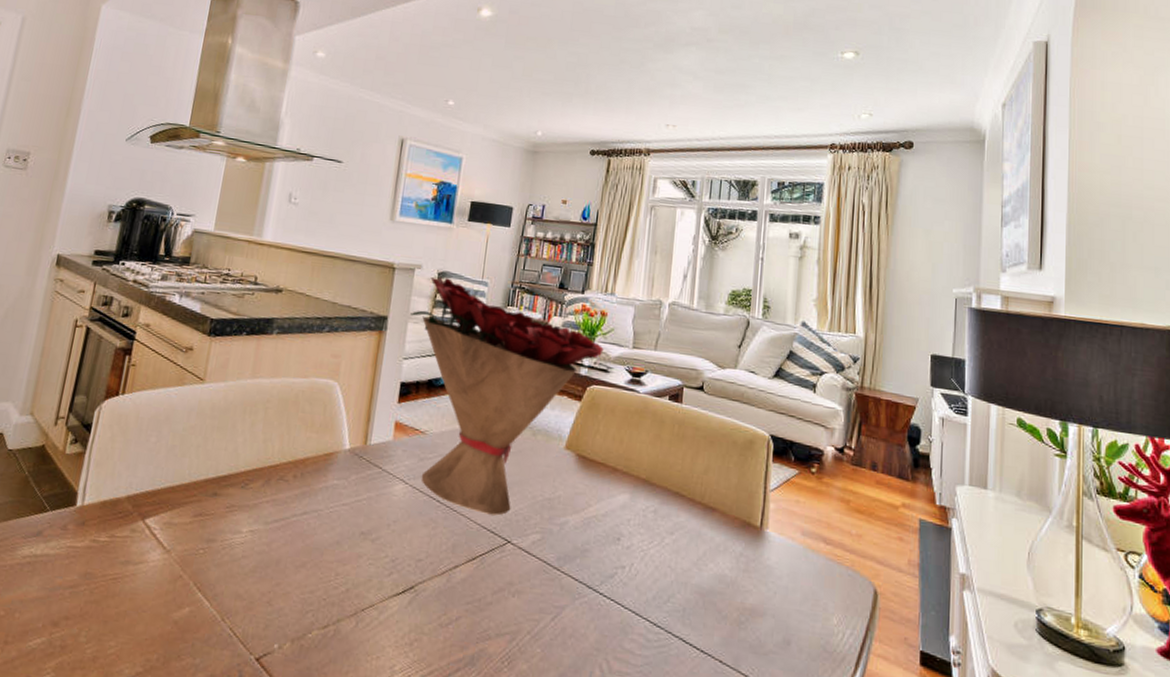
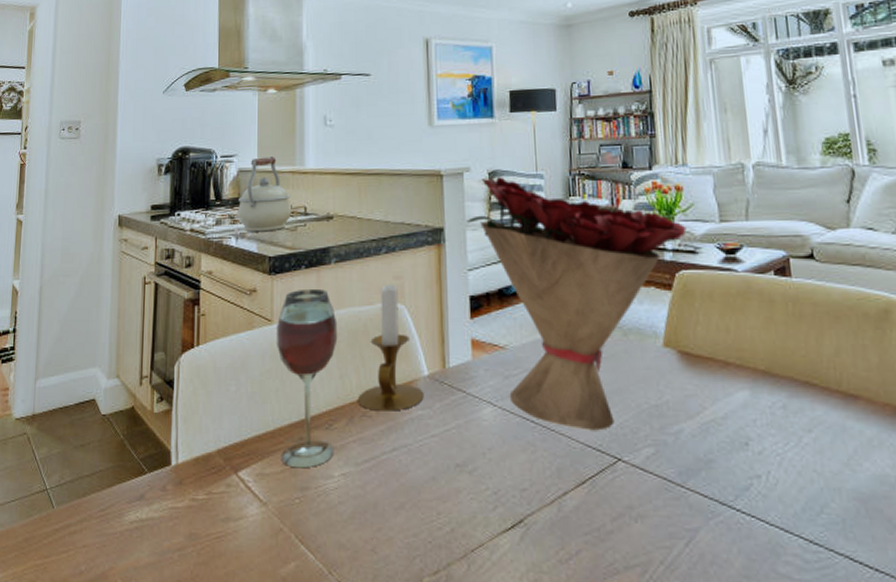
kettle: none [184,221,243,295] -> present [237,156,292,232]
wineglass: none [192,354,270,522] -> present [276,288,338,469]
candlestick: none [276,360,343,478] -> present [357,284,424,411]

